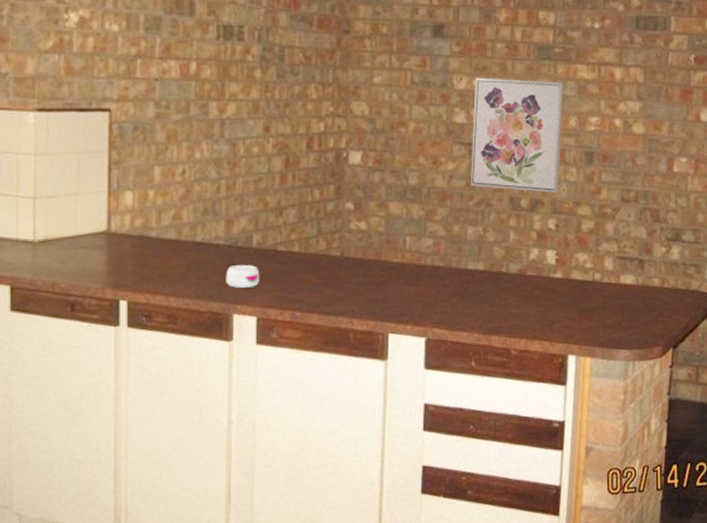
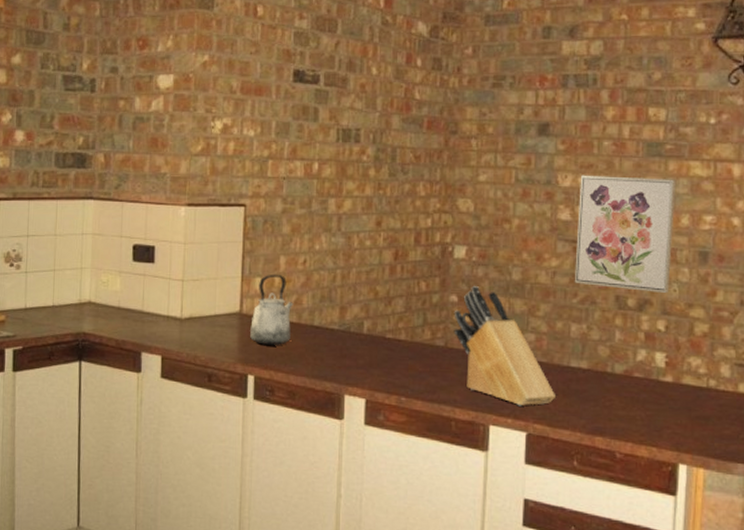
kettle: none [121,186,172,266] -> present [250,274,294,345]
mug: present [225,265,260,289] -> none [339,349,370,372]
knife block: none [350,191,453,312] -> present [453,285,555,406]

